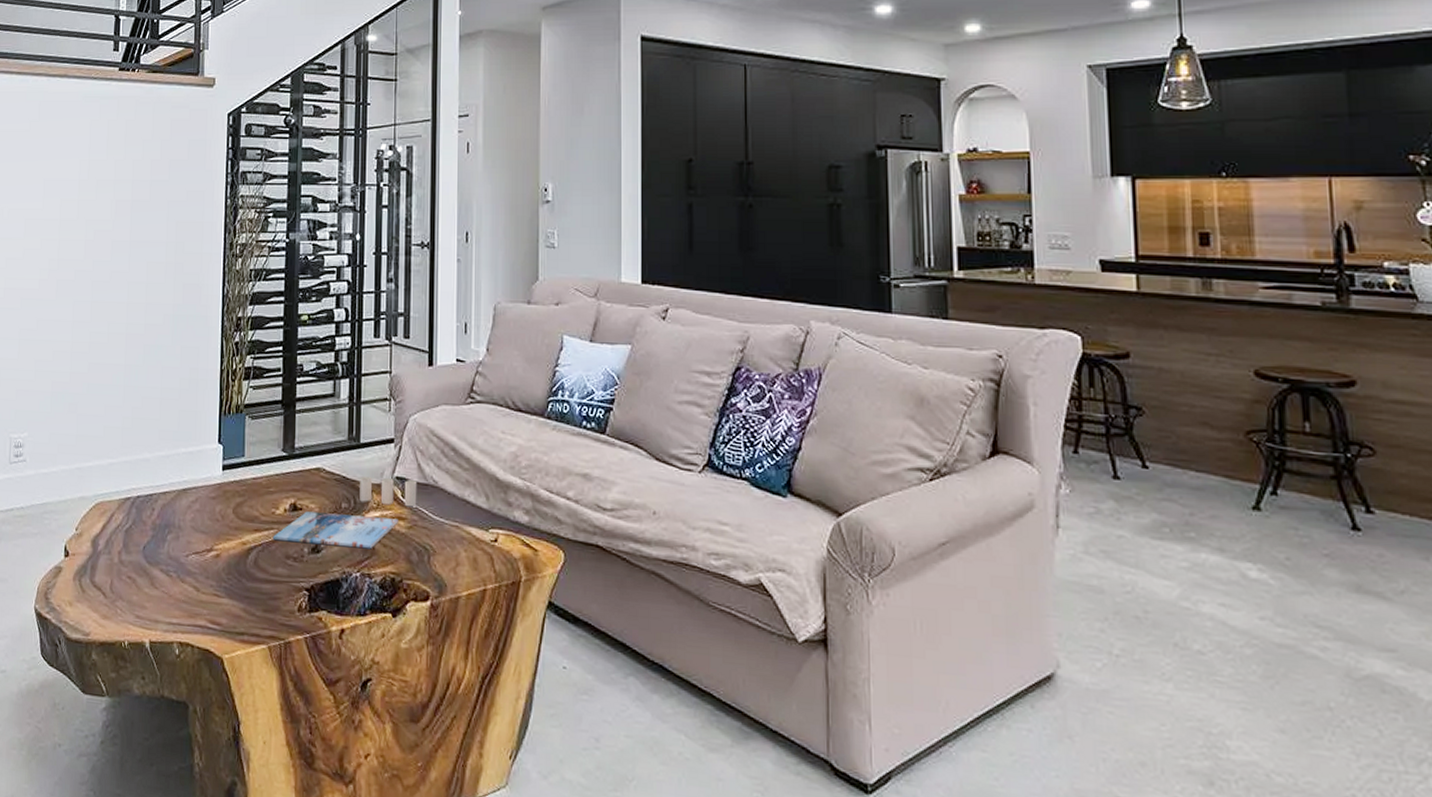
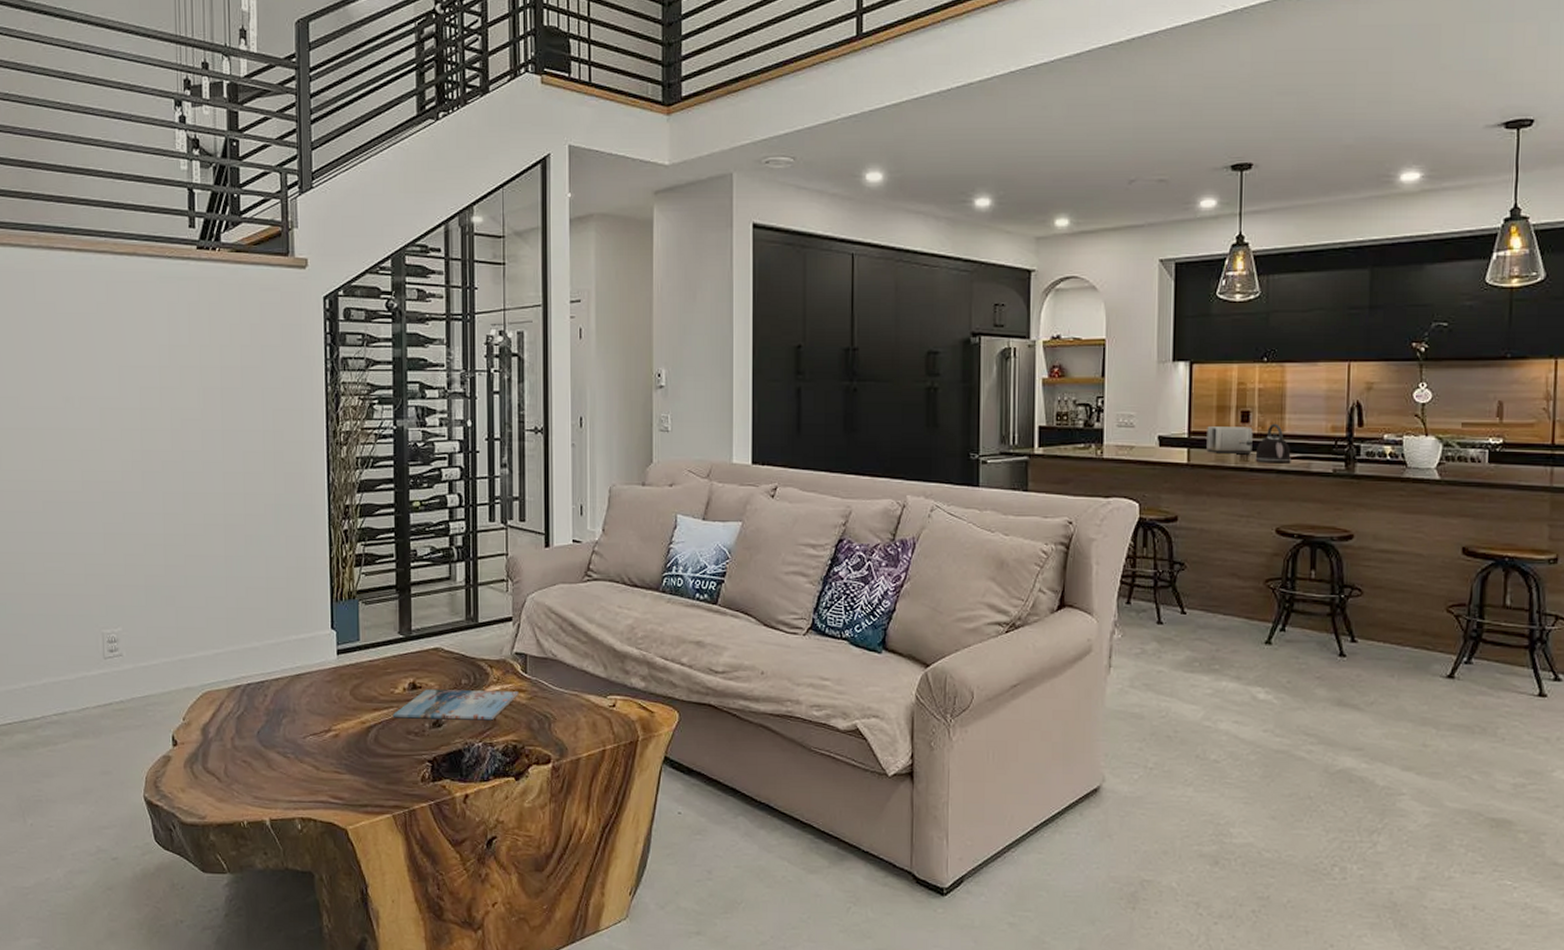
toilet paper roll: present [360,476,417,507] -> none [479,654,537,680]
toaster: none [1158,250,1217,283] -> present [1206,427,1253,455]
kettle: none [1220,247,1266,296] -> present [1255,423,1291,465]

